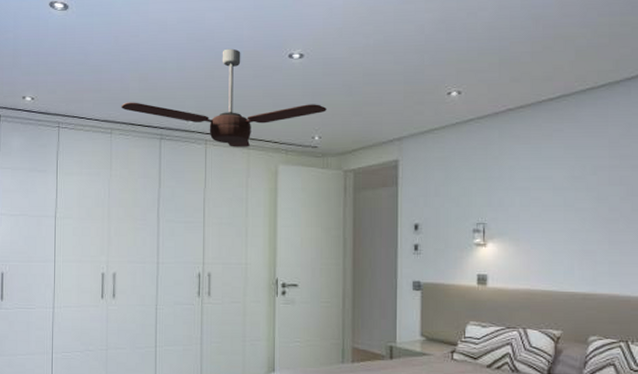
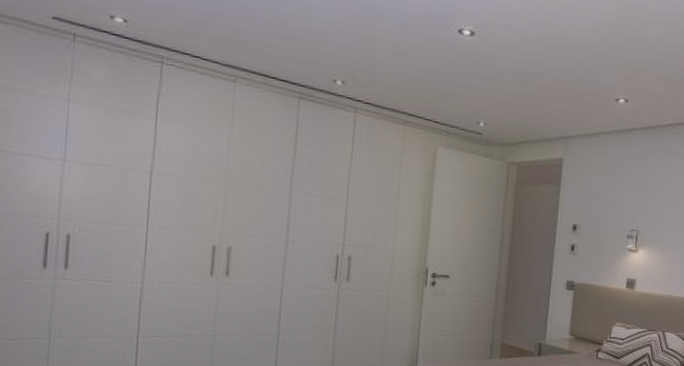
ceiling fan: present [121,48,327,147] -> none [250,8,495,123]

